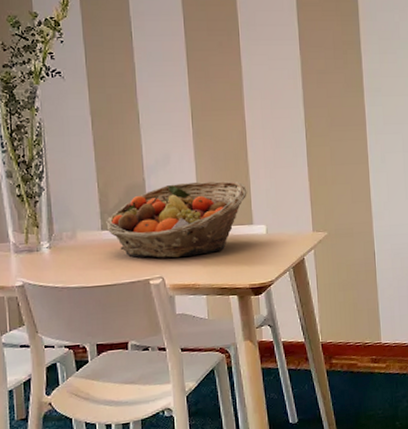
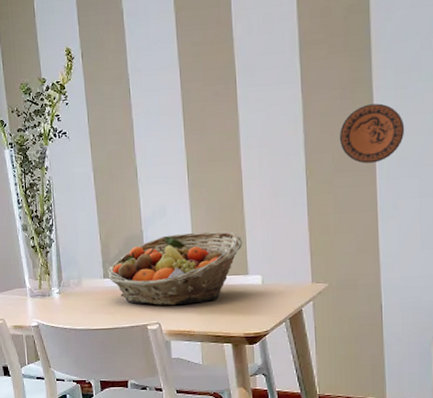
decorative plate: none [334,65,389,119] -> present [339,103,405,164]

